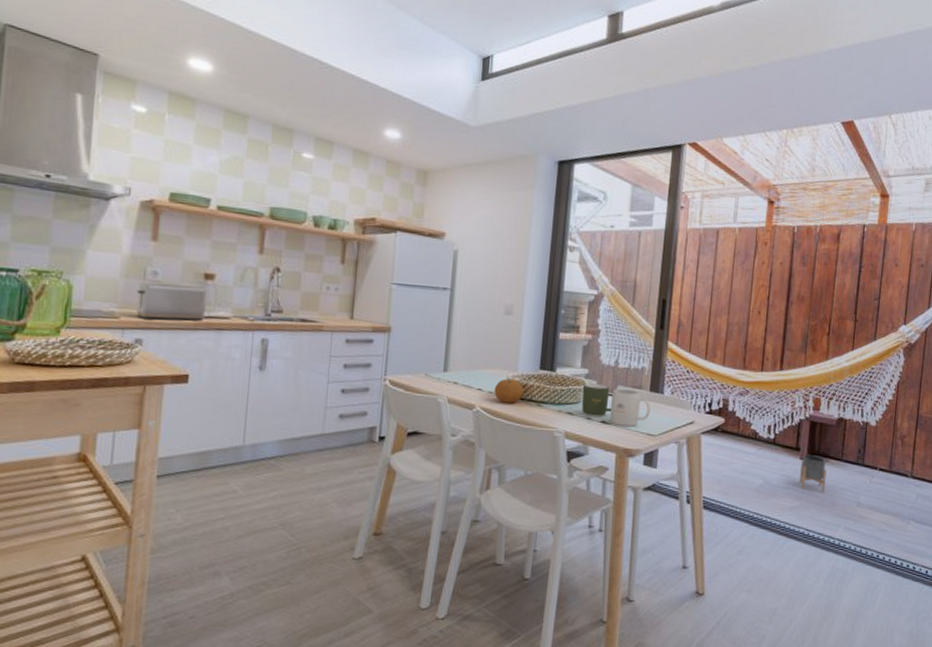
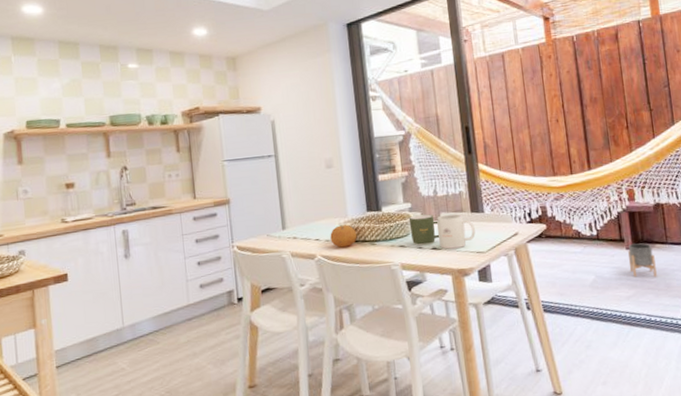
toaster: present [136,282,207,323] -> none [13,195,72,234]

